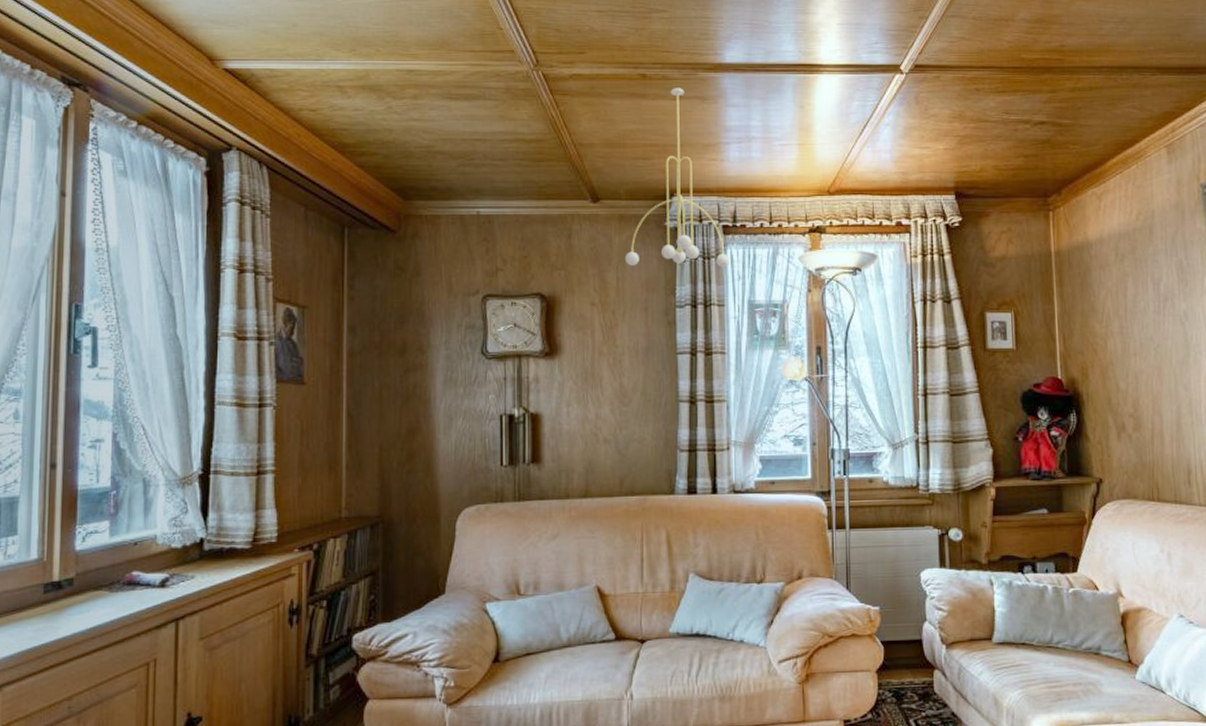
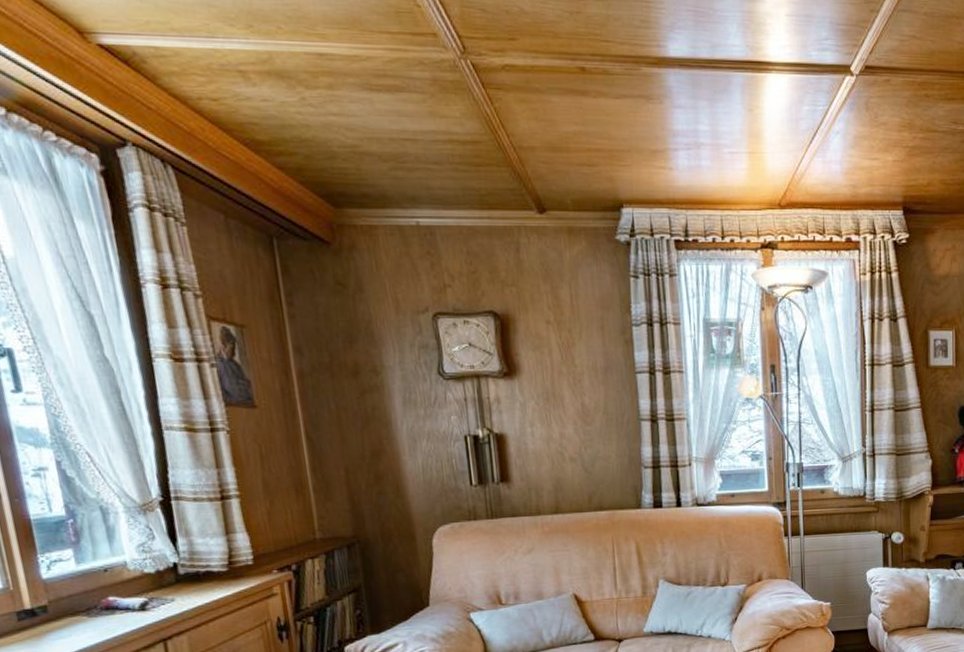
chandelier: present [624,88,731,267] -> none [577,84,684,284]

